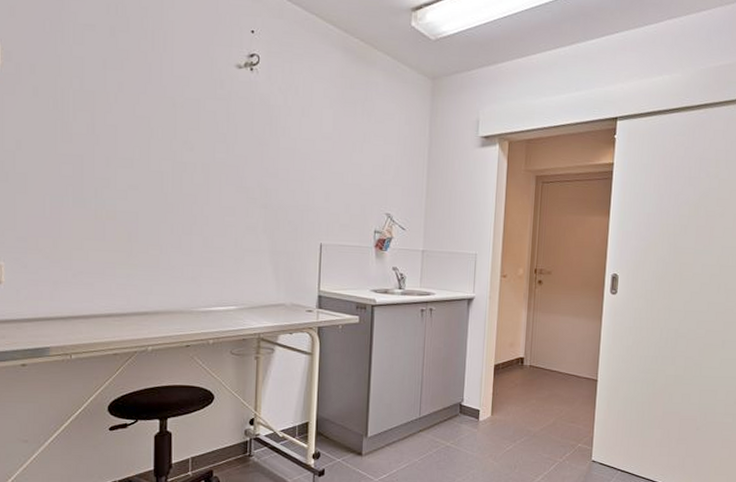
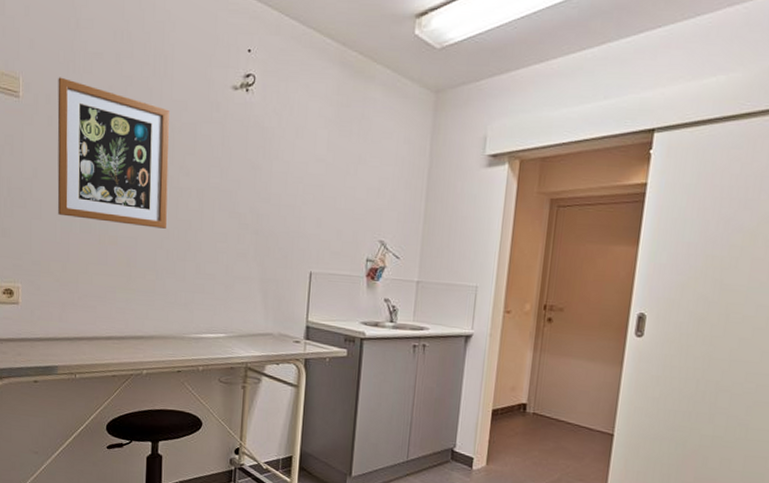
wall art: none [44,47,171,203] -> present [57,77,170,229]

